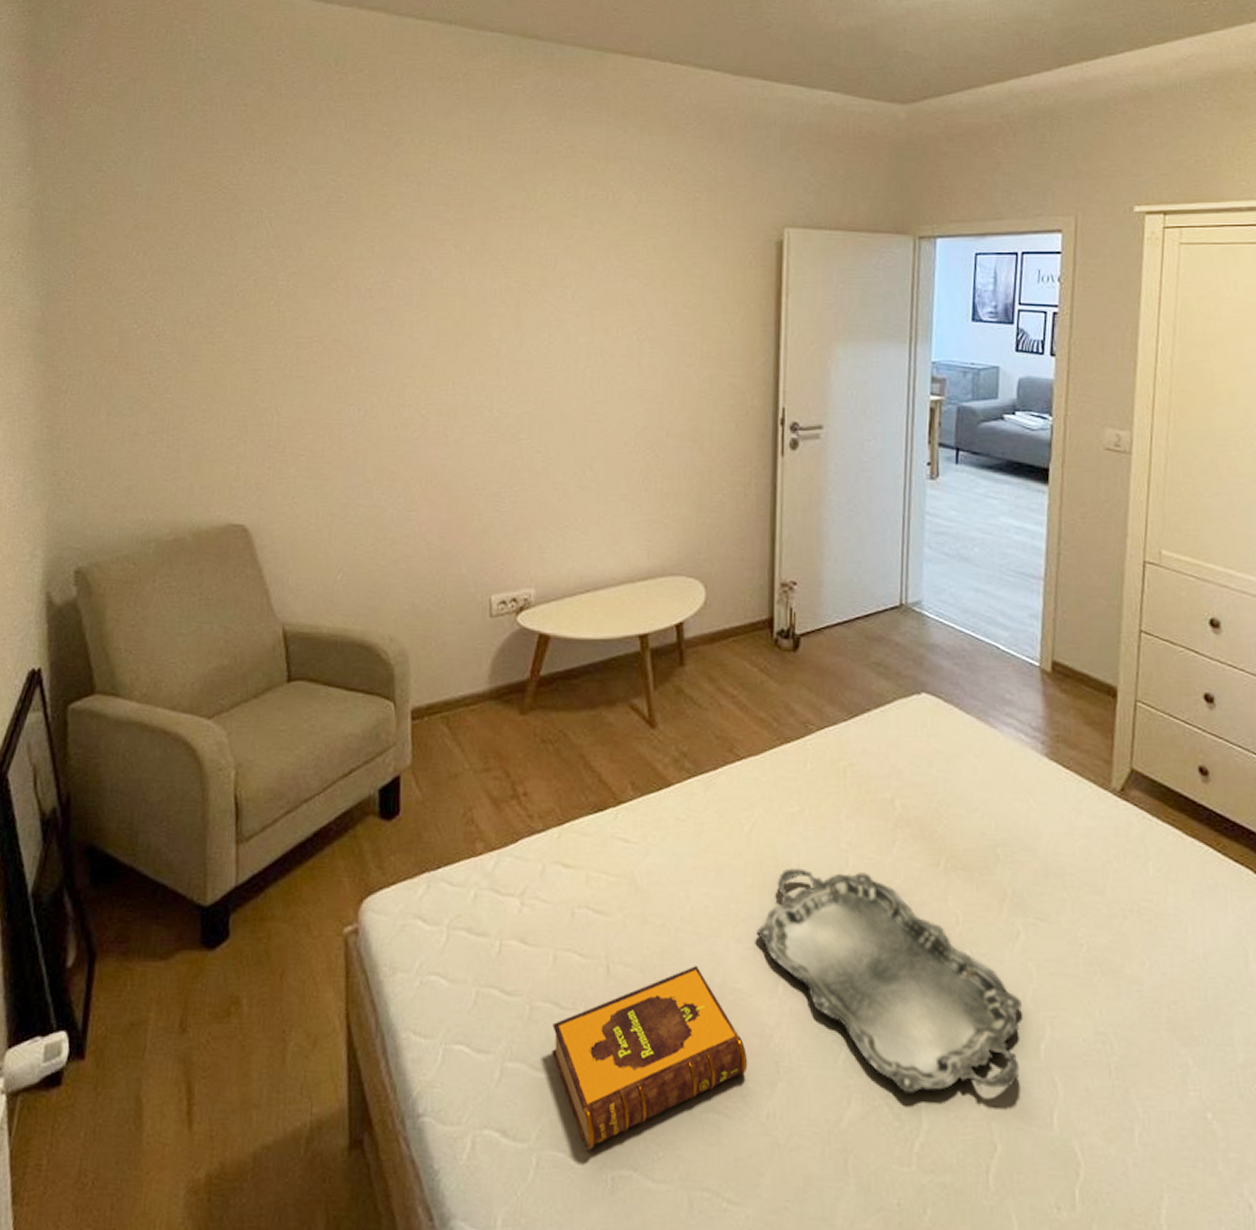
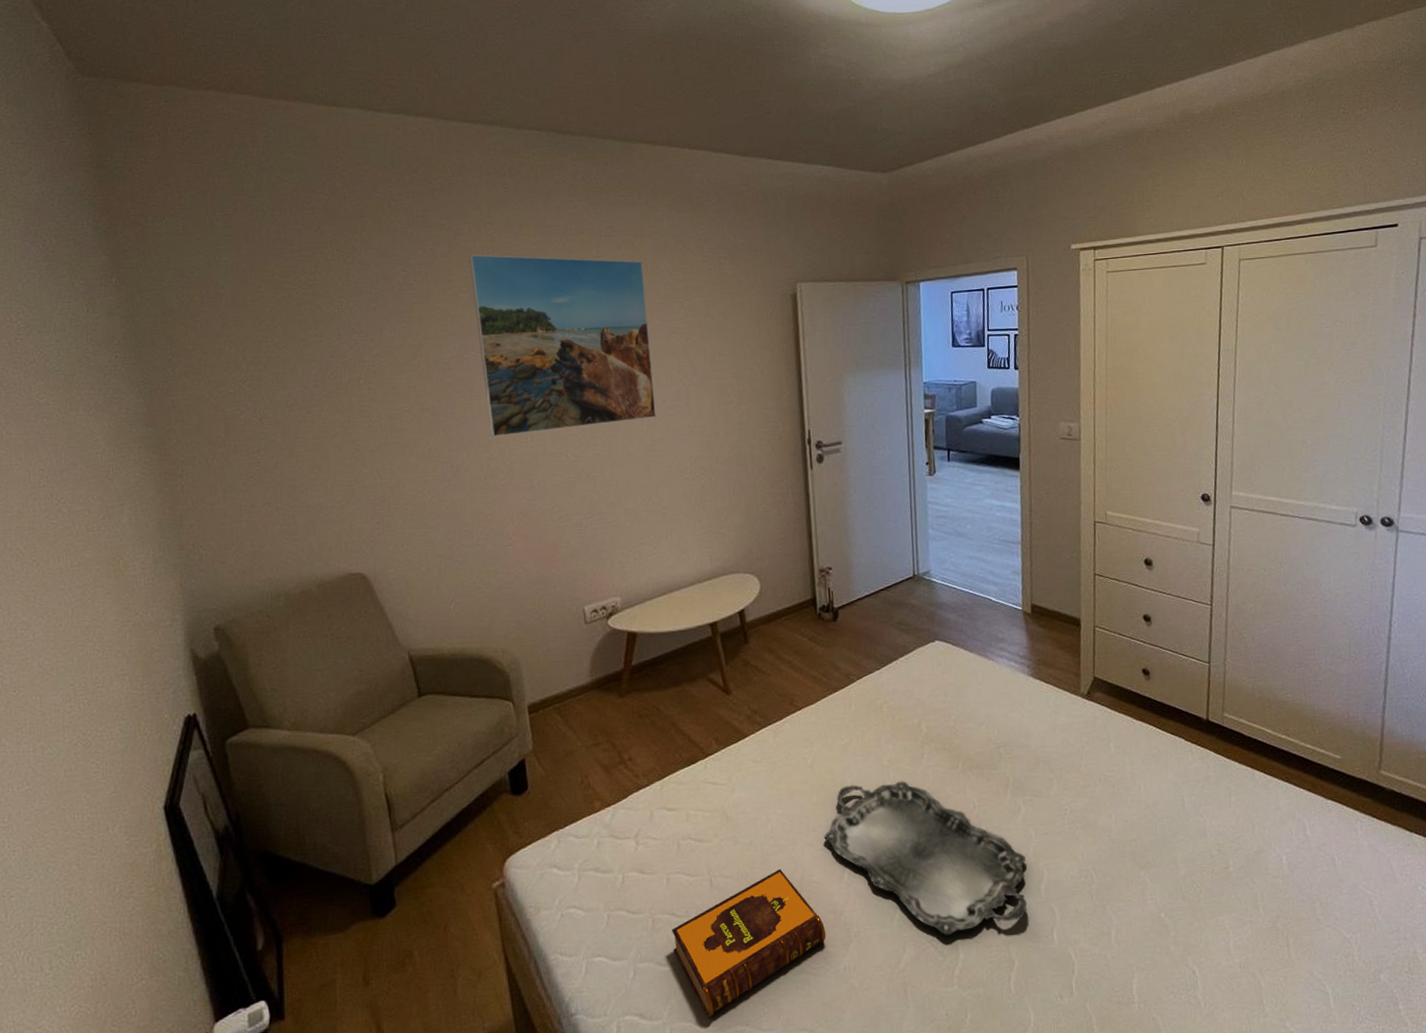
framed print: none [407,168,604,381] -> present [468,254,657,438]

